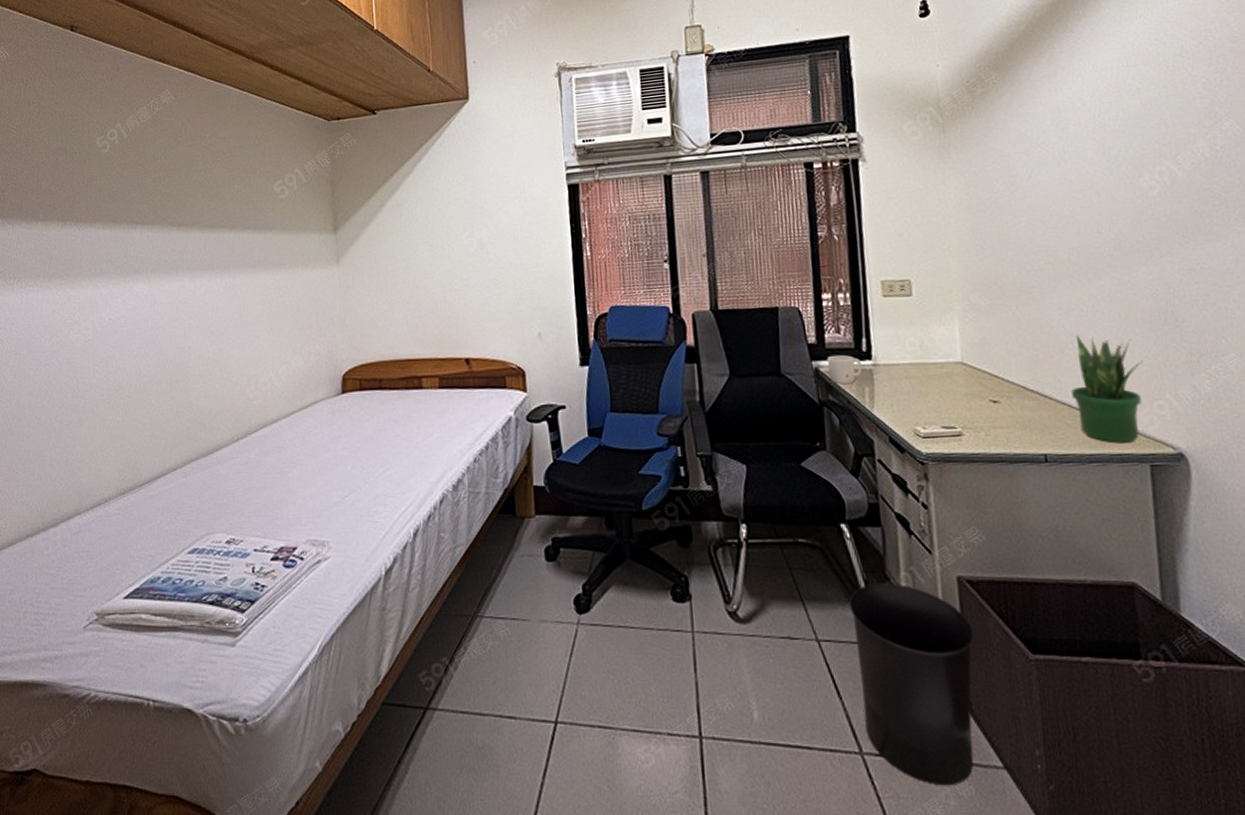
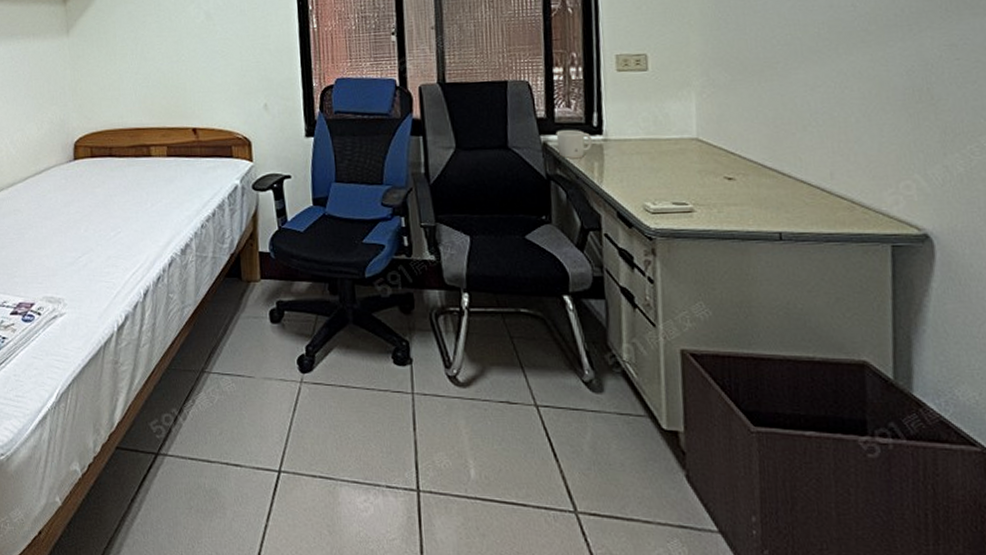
waste bin: present [849,582,974,786] -> none [569,353,695,546]
planter: present [1071,335,1144,444] -> none [812,112,893,223]

